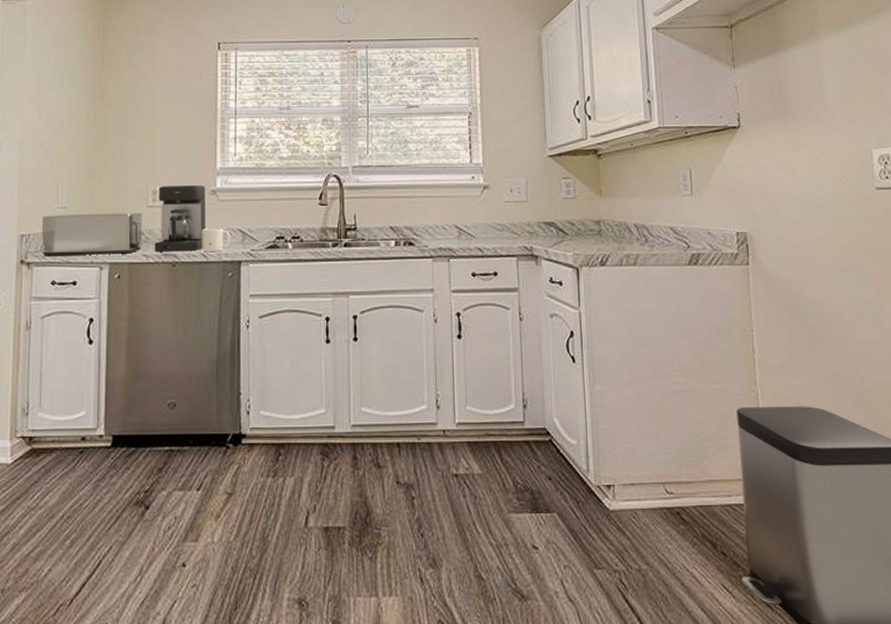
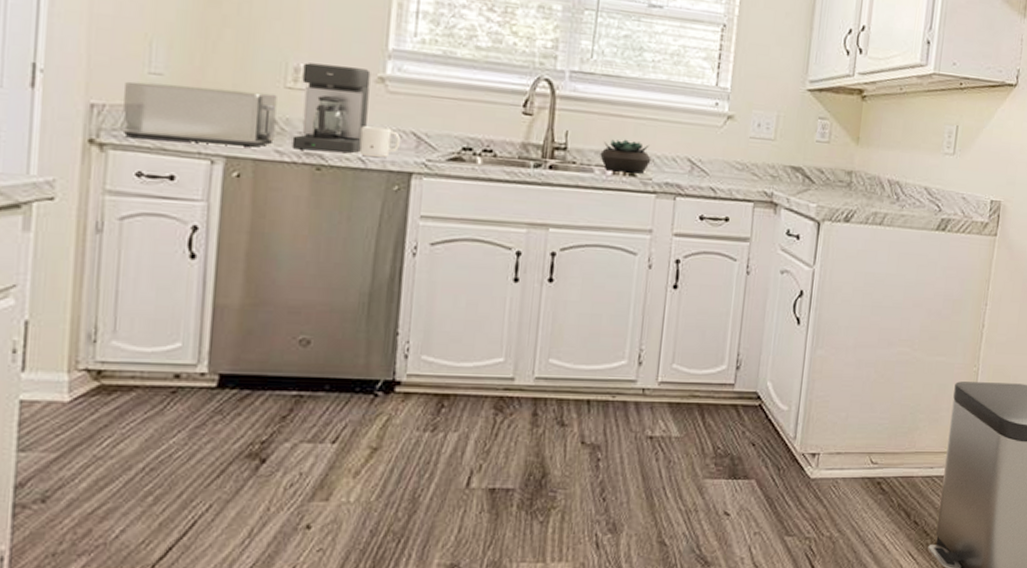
succulent plant: none [383,215,425,243] -> present [600,139,651,174]

